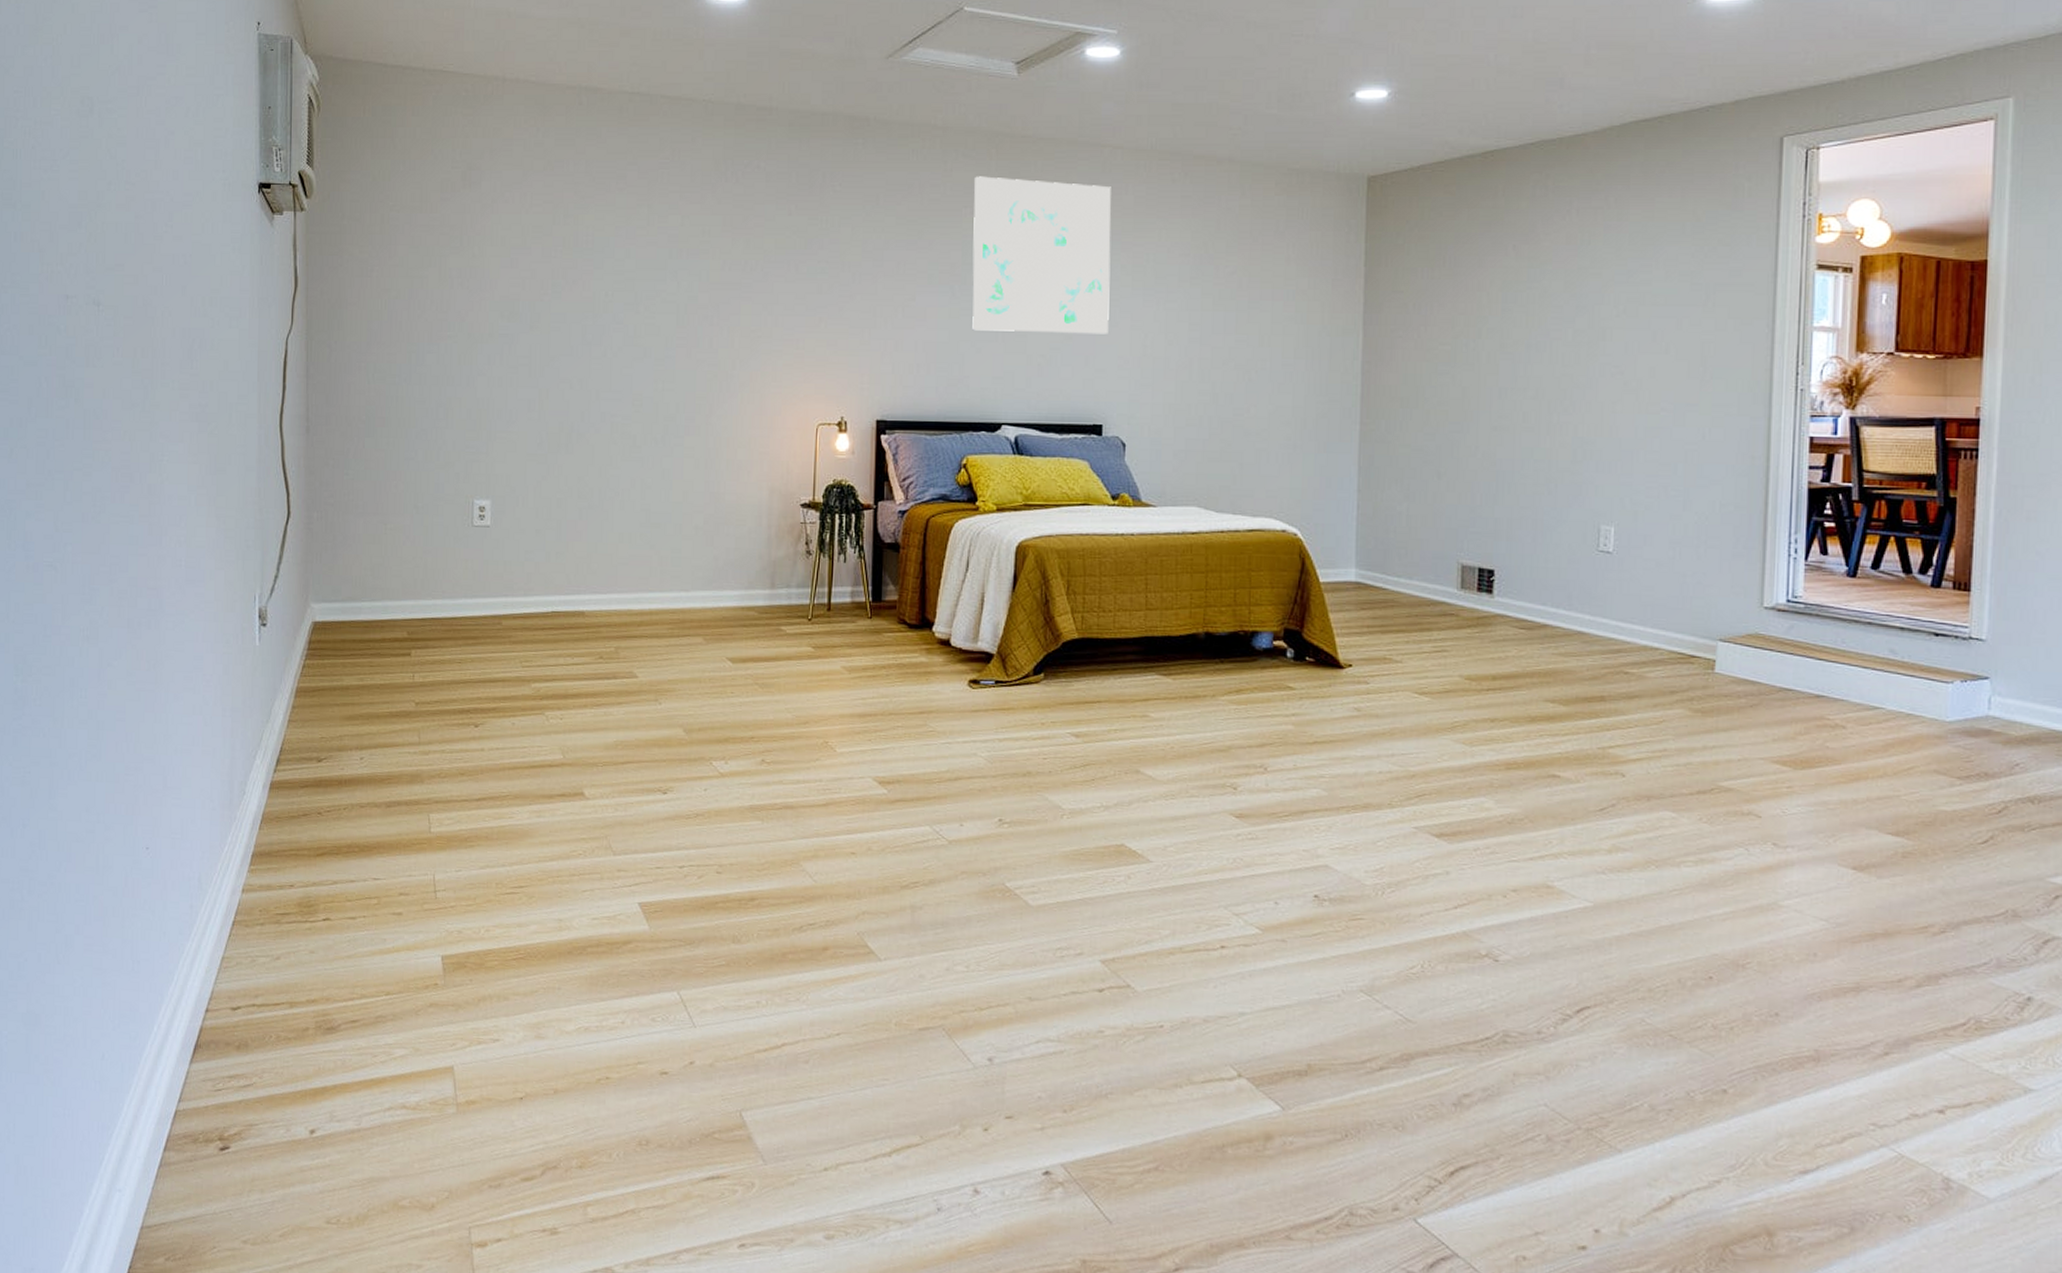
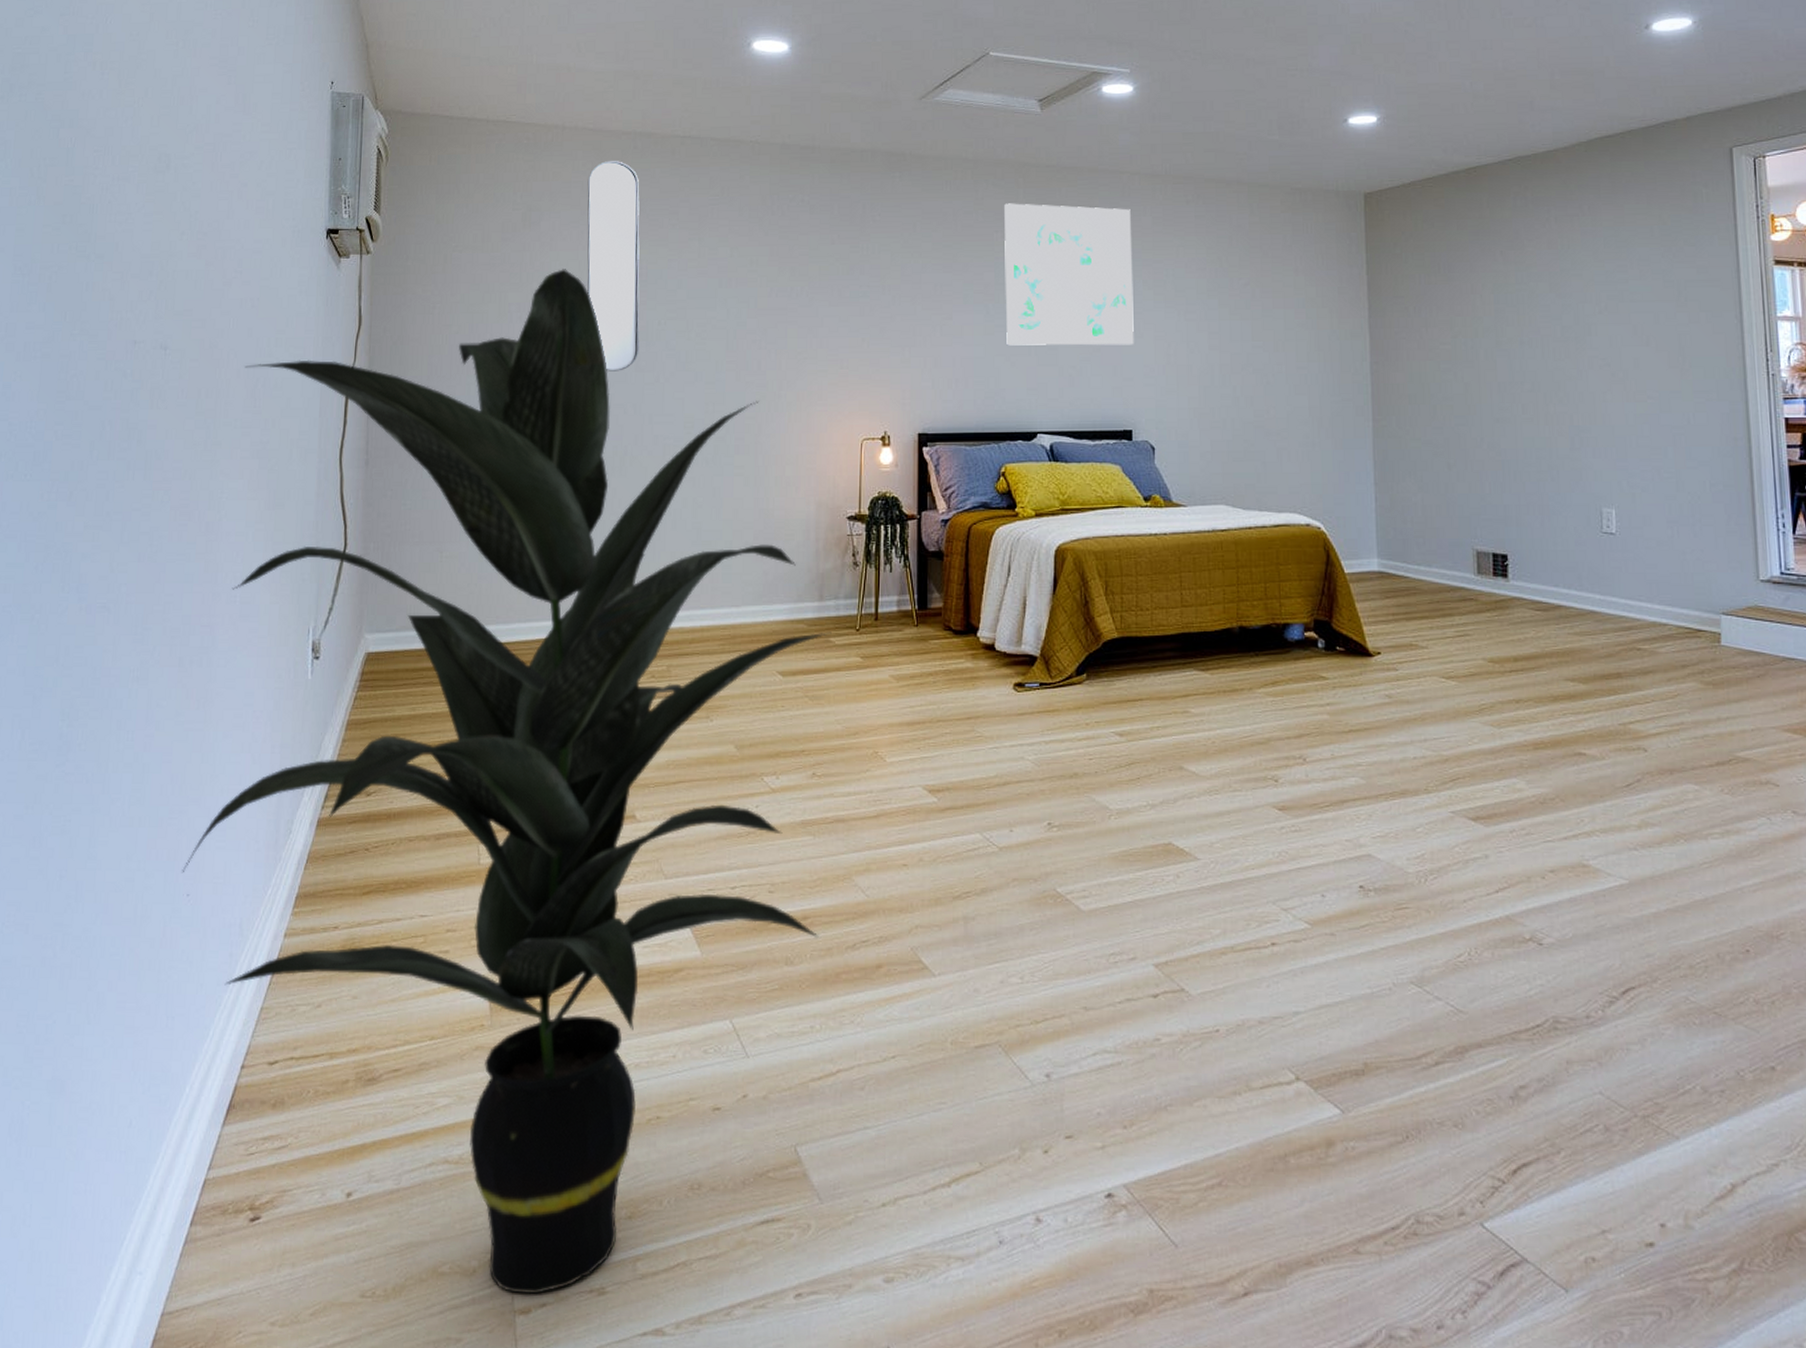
indoor plant: none [140,233,783,1231] -> present [182,269,832,1295]
home mirror: none [530,118,586,344] -> present [587,161,640,372]

